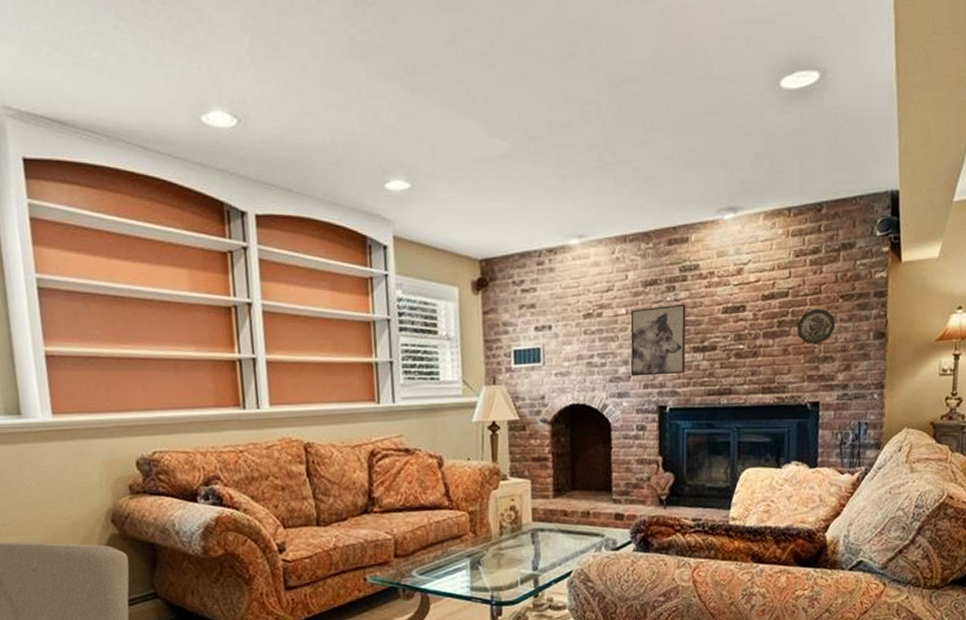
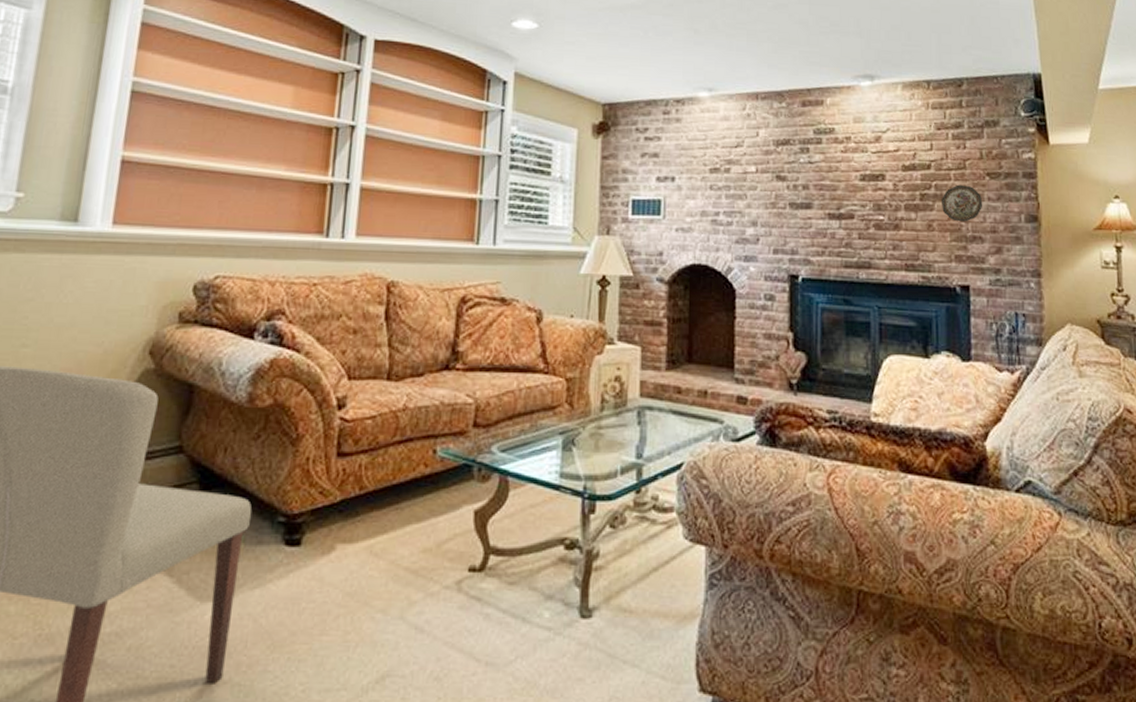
wall art: present [630,304,686,377] -> none [760,167,821,241]

